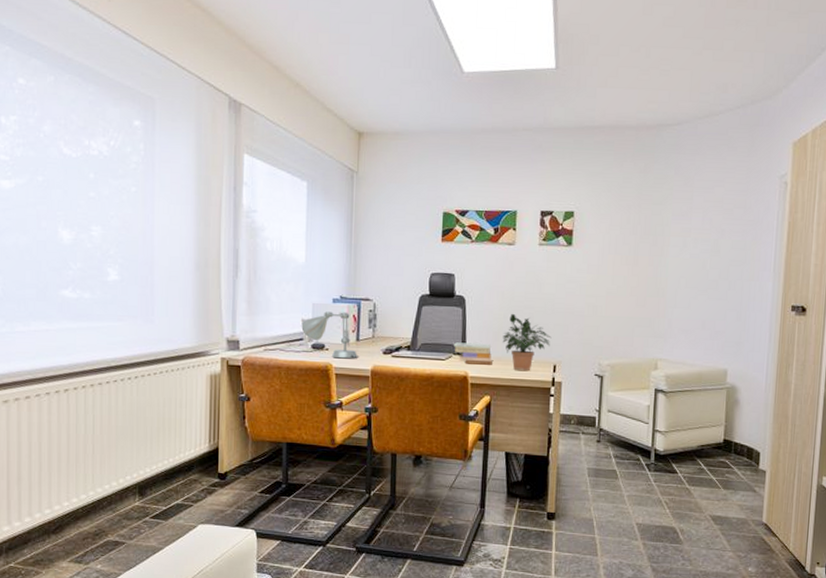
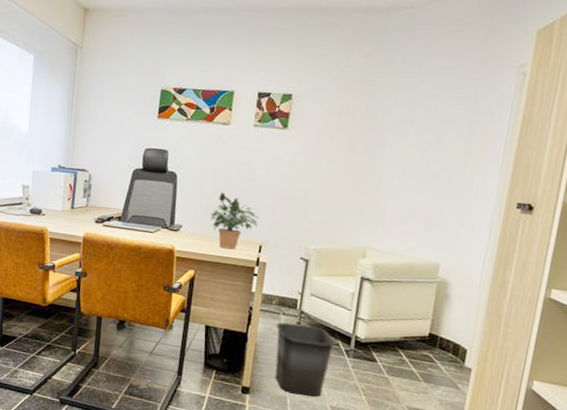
desk lamp: present [301,311,359,359] -> none [21,179,72,226]
books: present [454,342,492,365] -> none [163,216,200,241]
waste bin: none [576,441,637,517] -> present [275,322,336,398]

